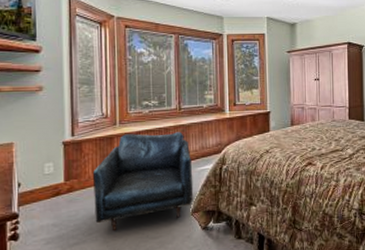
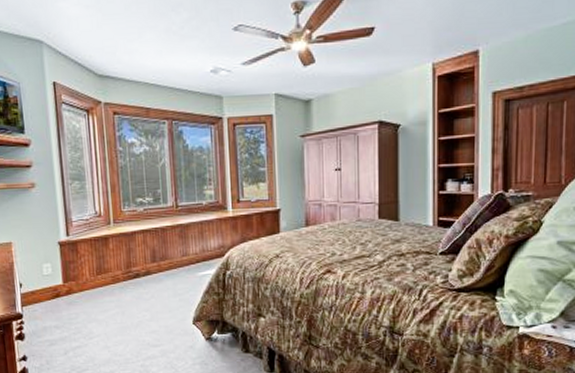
armchair: present [92,132,194,232] -> none [89,232,196,337]

